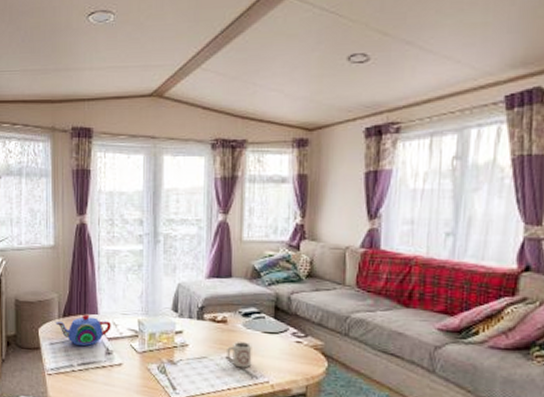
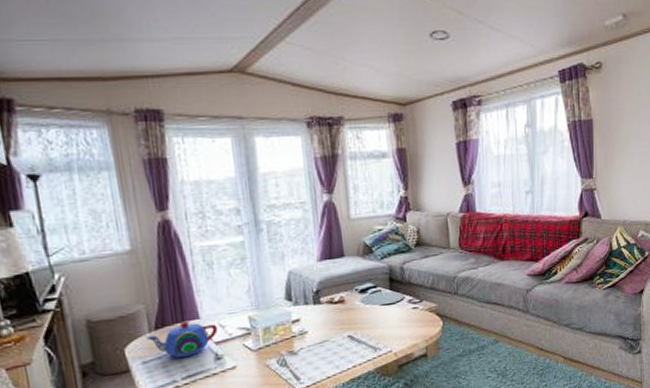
cup: present [227,342,252,368] -> none [347,317,374,344]

